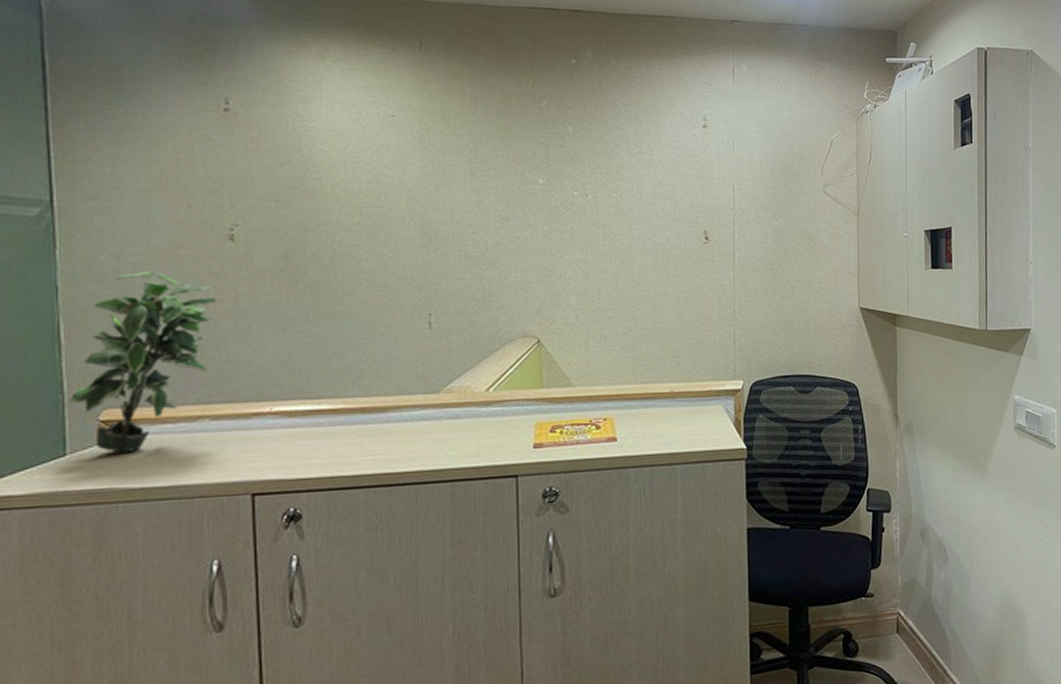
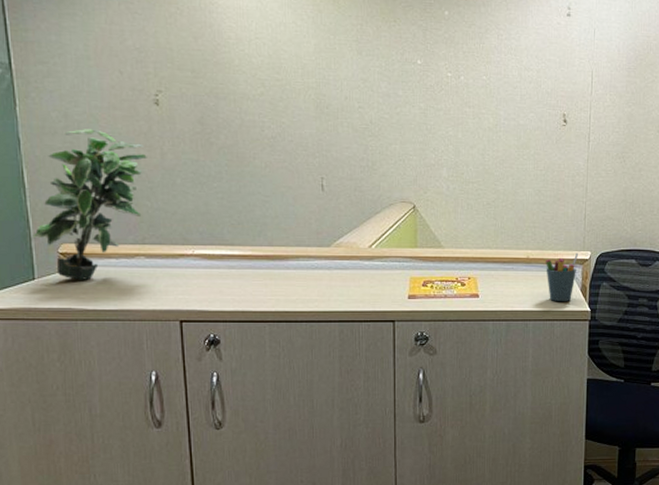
pen holder: none [691,382,730,441] -> present [545,252,579,302]

